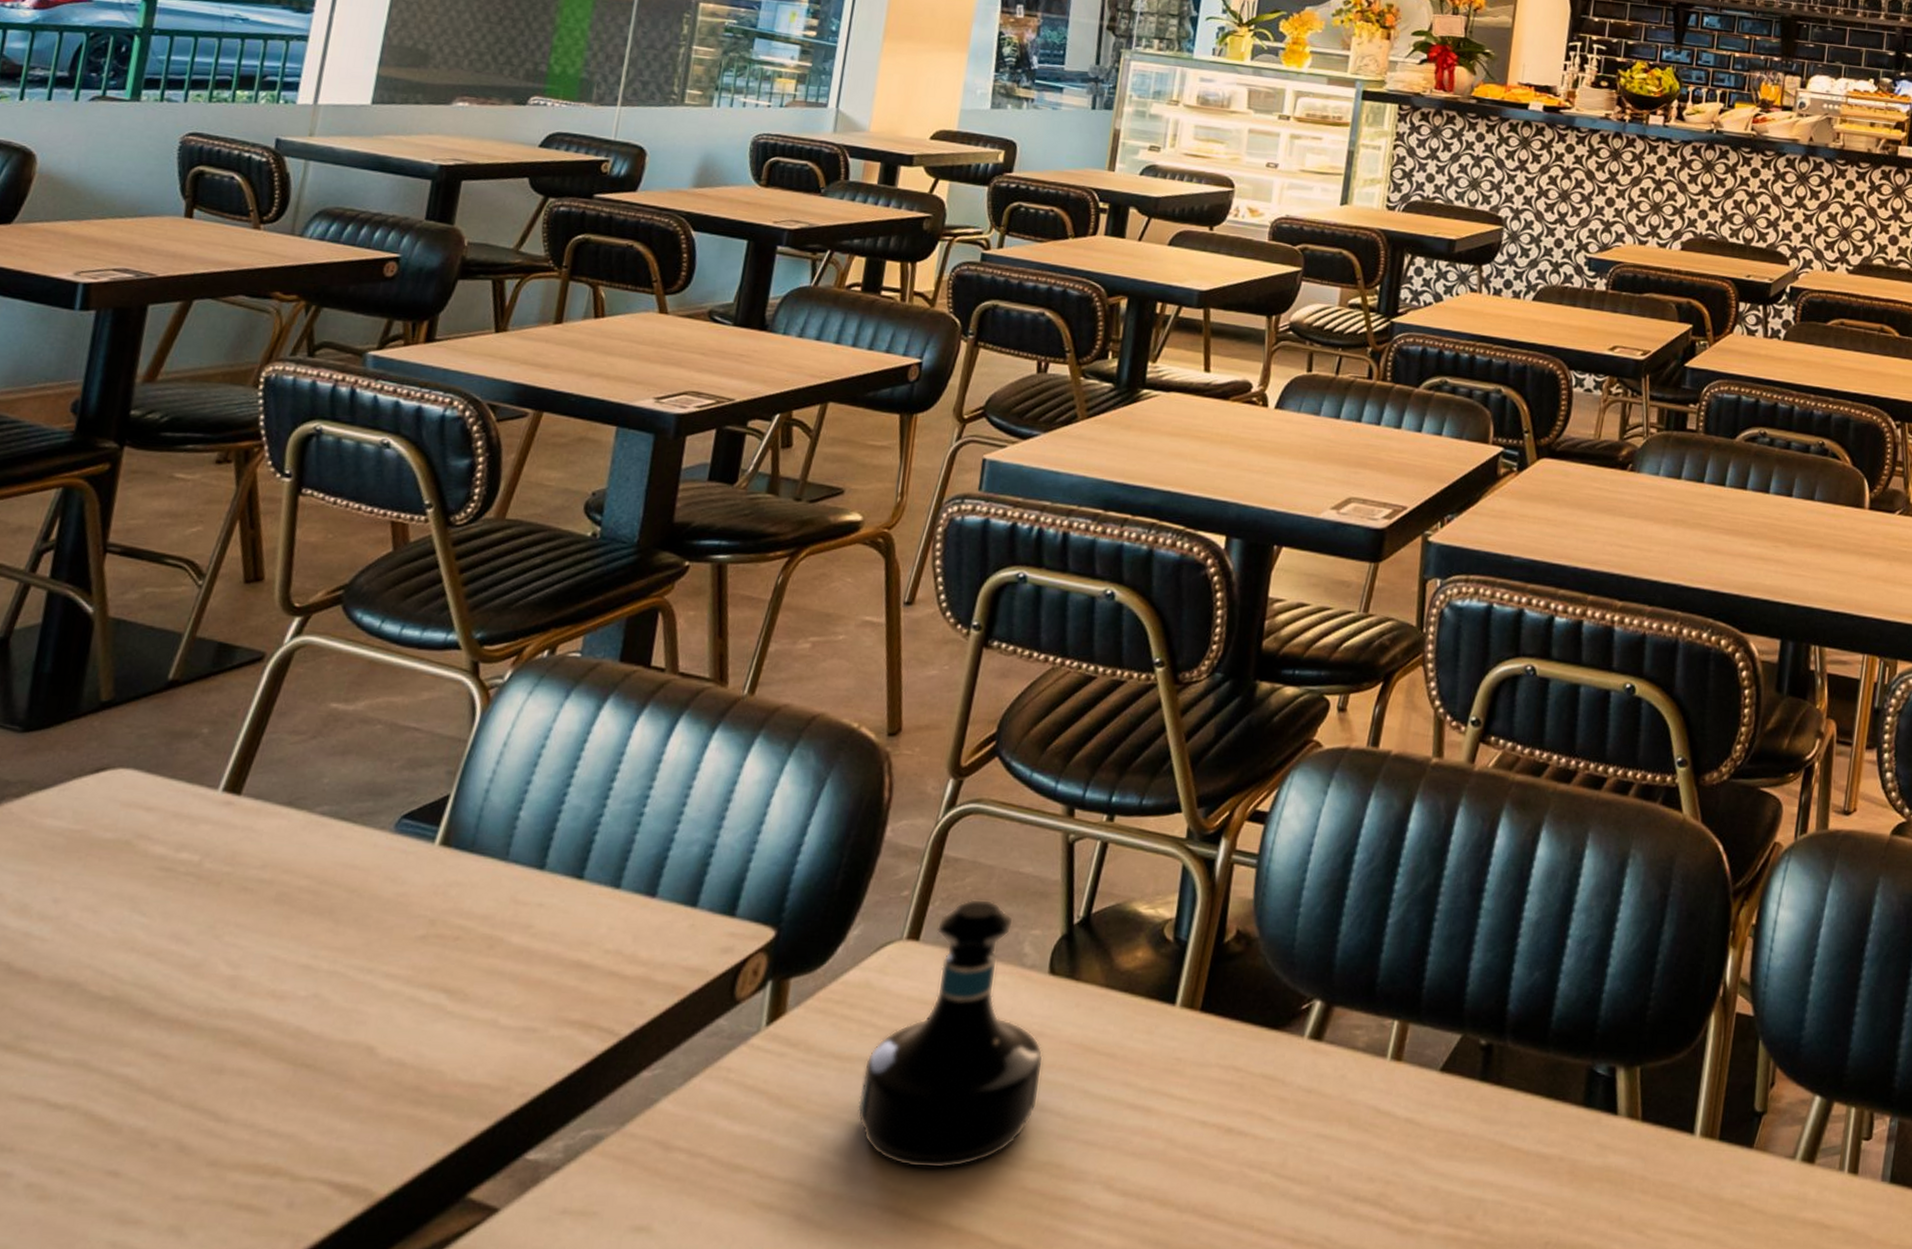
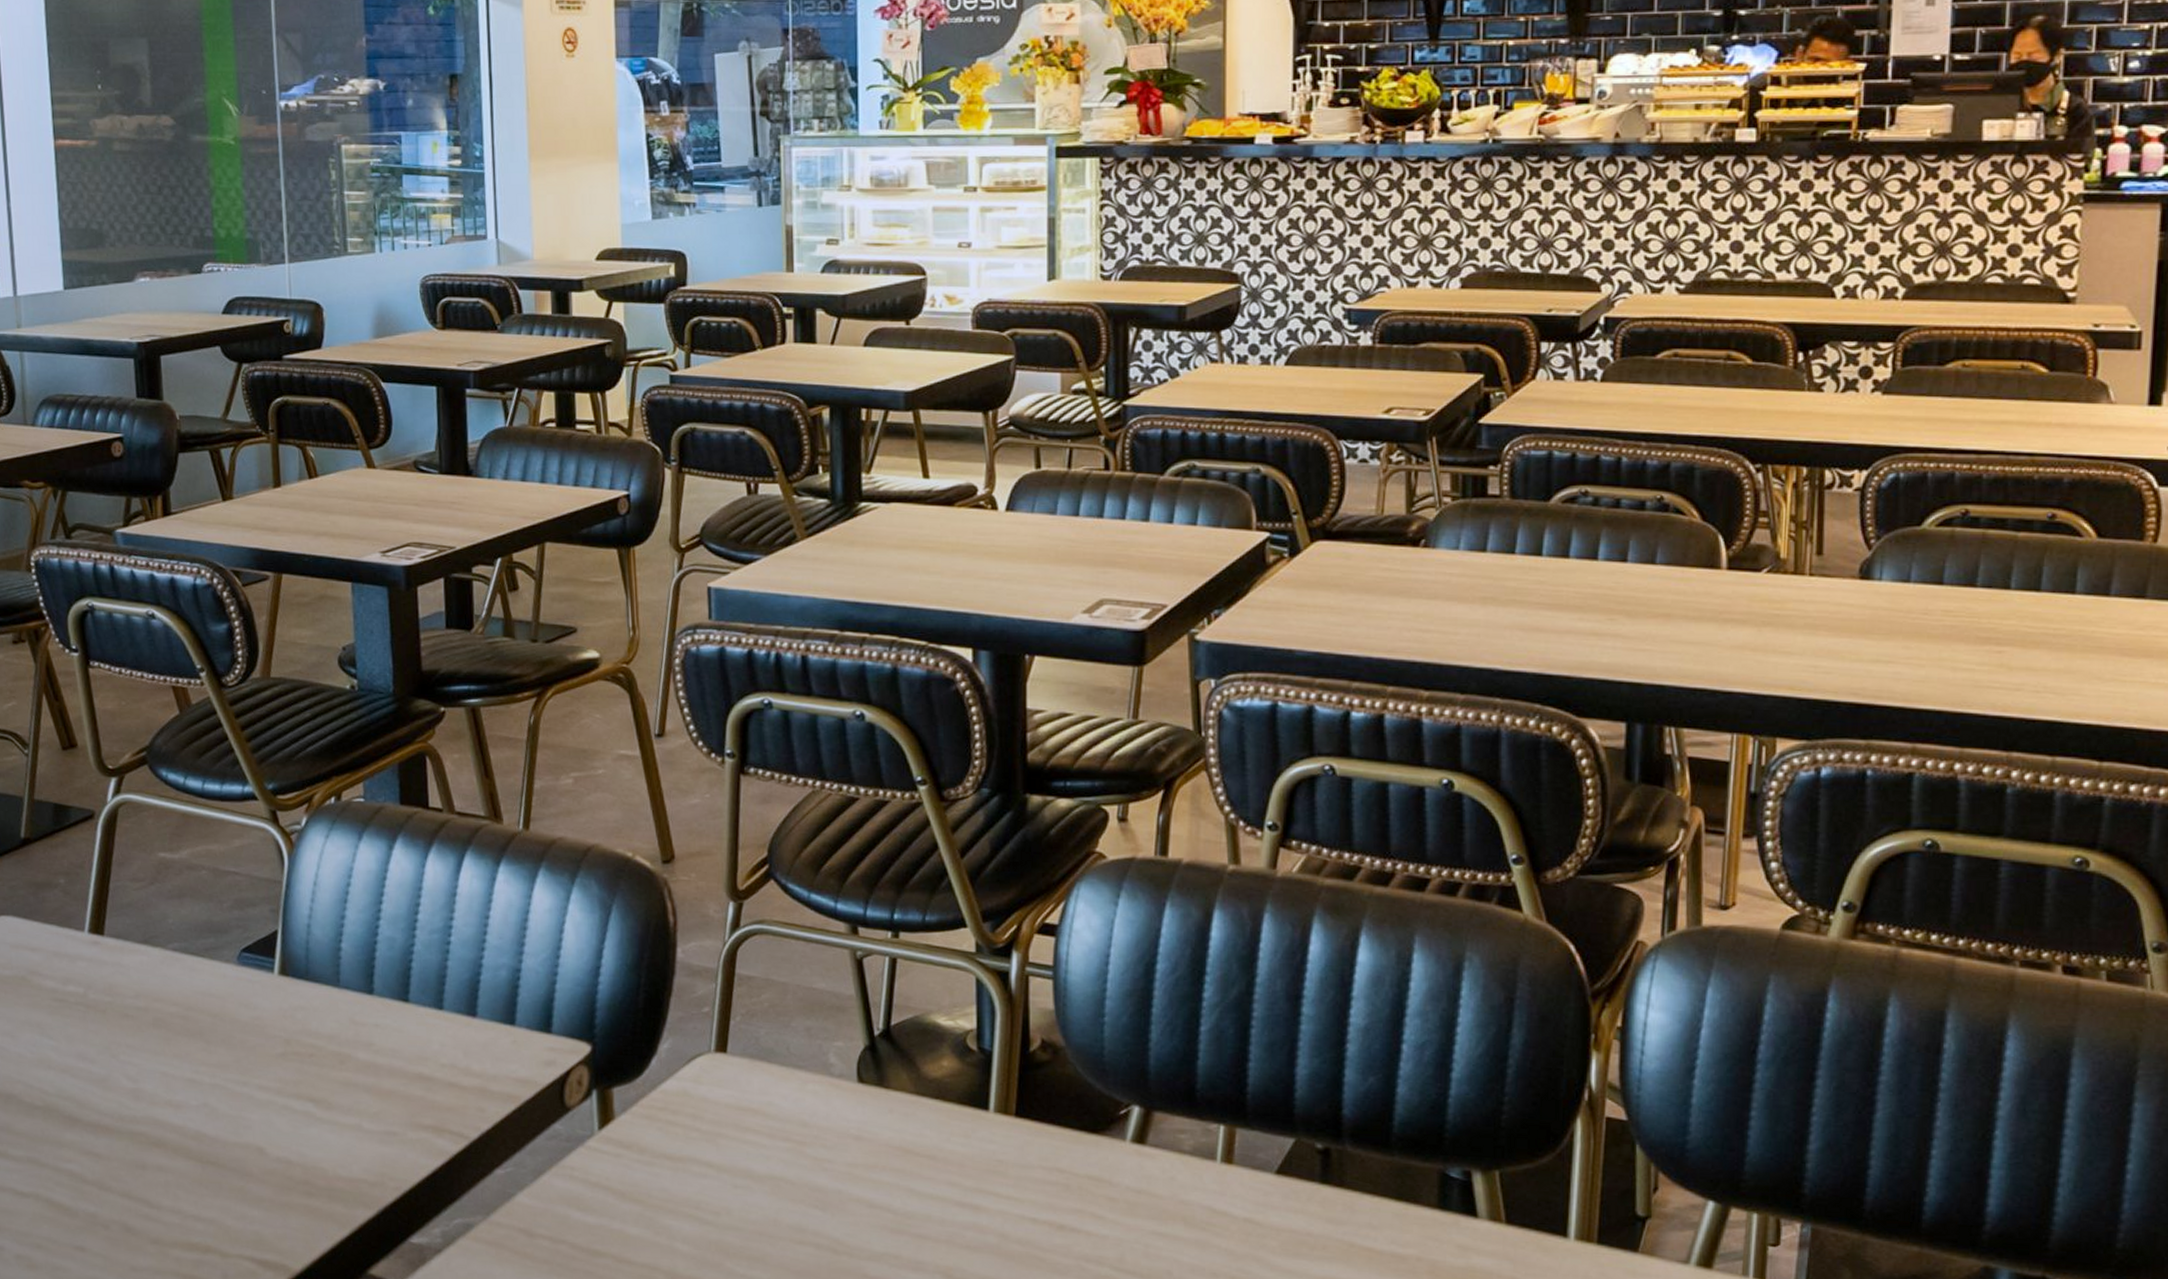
tequila bottle: present [857,899,1044,1170] -> none [695,1013,867,1258]

